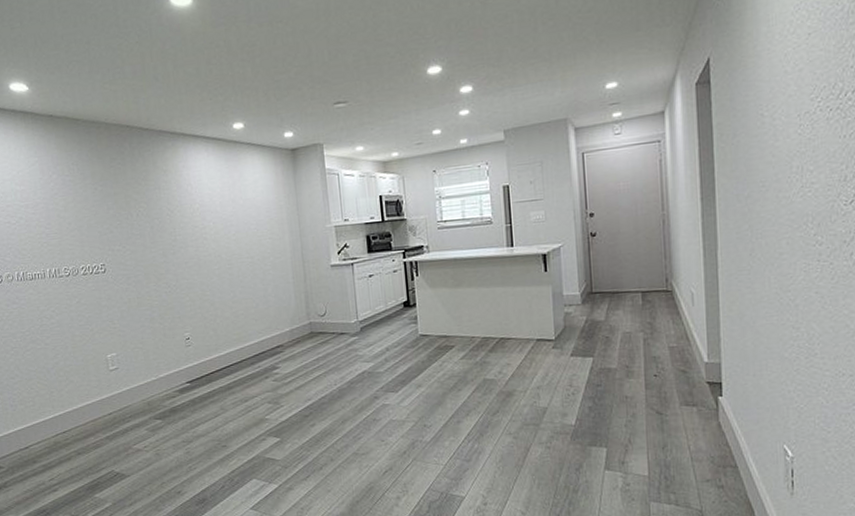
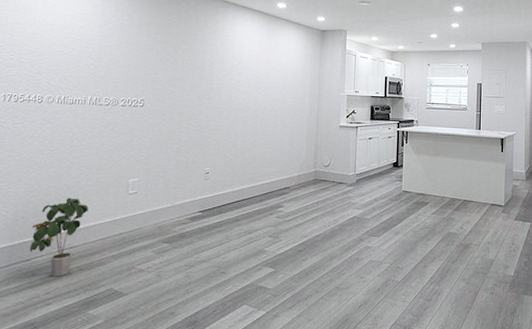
potted plant: none [22,380,73,463] -> present [29,198,89,277]

